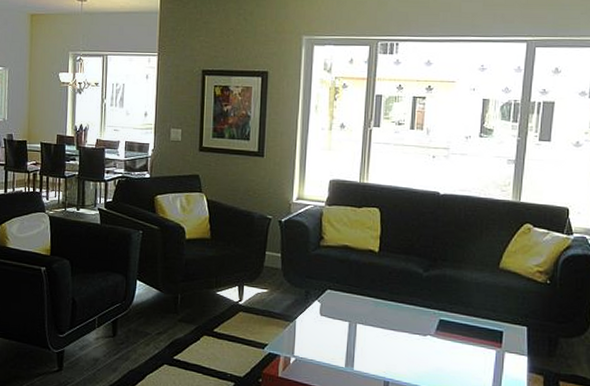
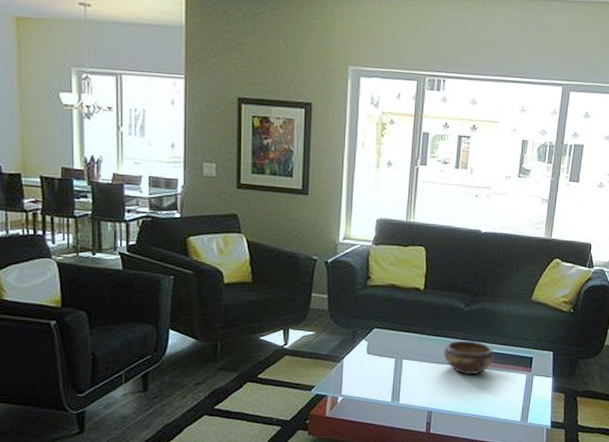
decorative bowl: none [401,307,458,346] -> present [443,340,495,375]

